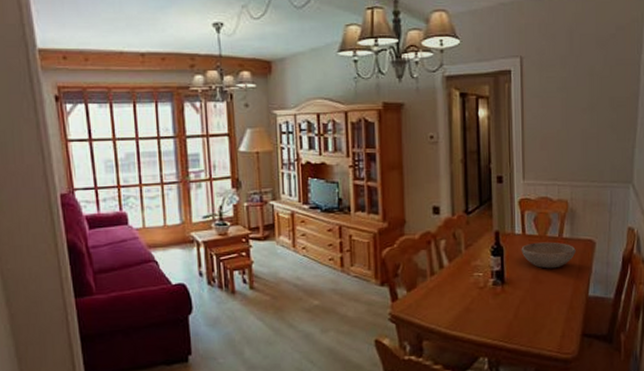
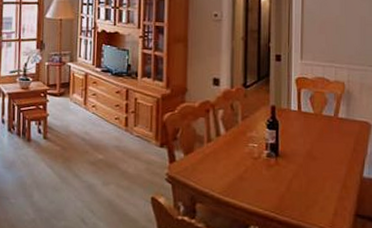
bowl: present [521,242,576,269] -> none [296,120,351,147]

